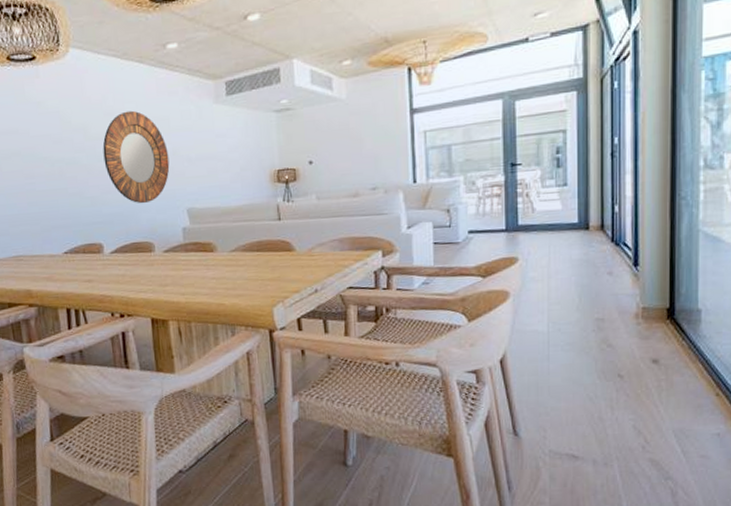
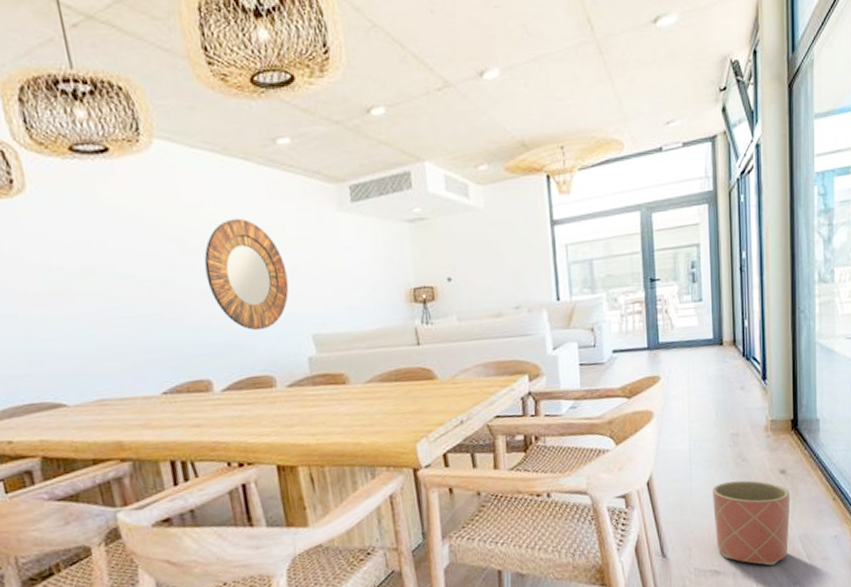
planter: none [572,366,664,457] -> present [712,480,790,566]

